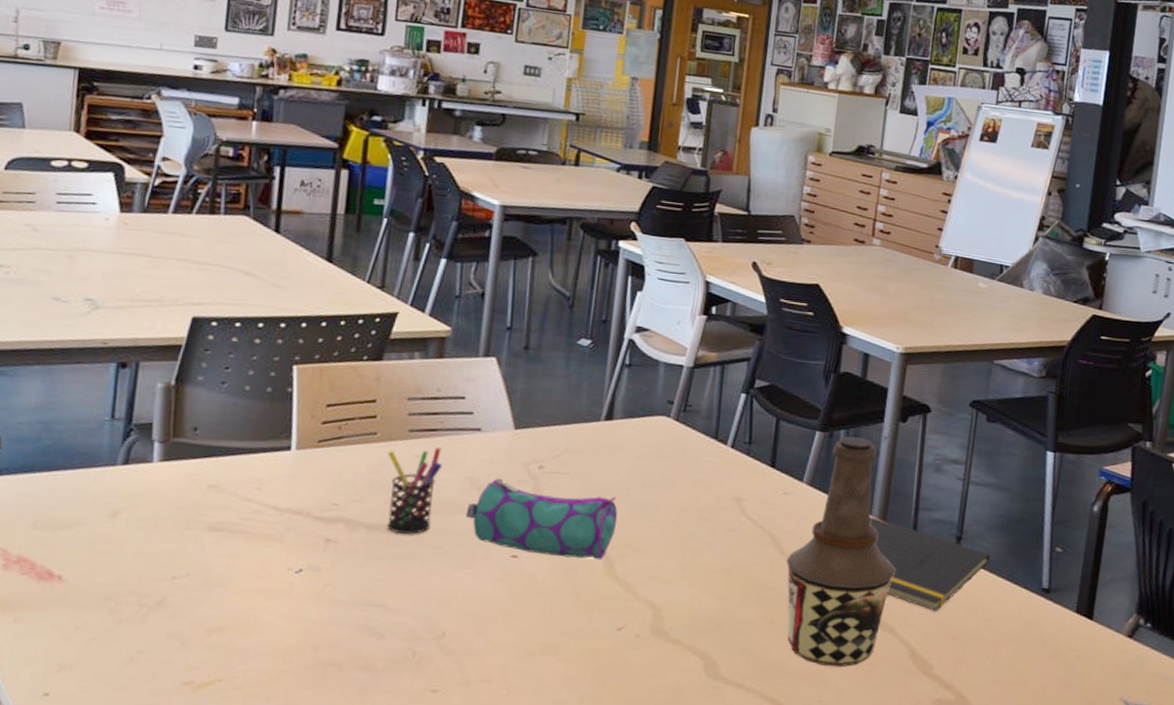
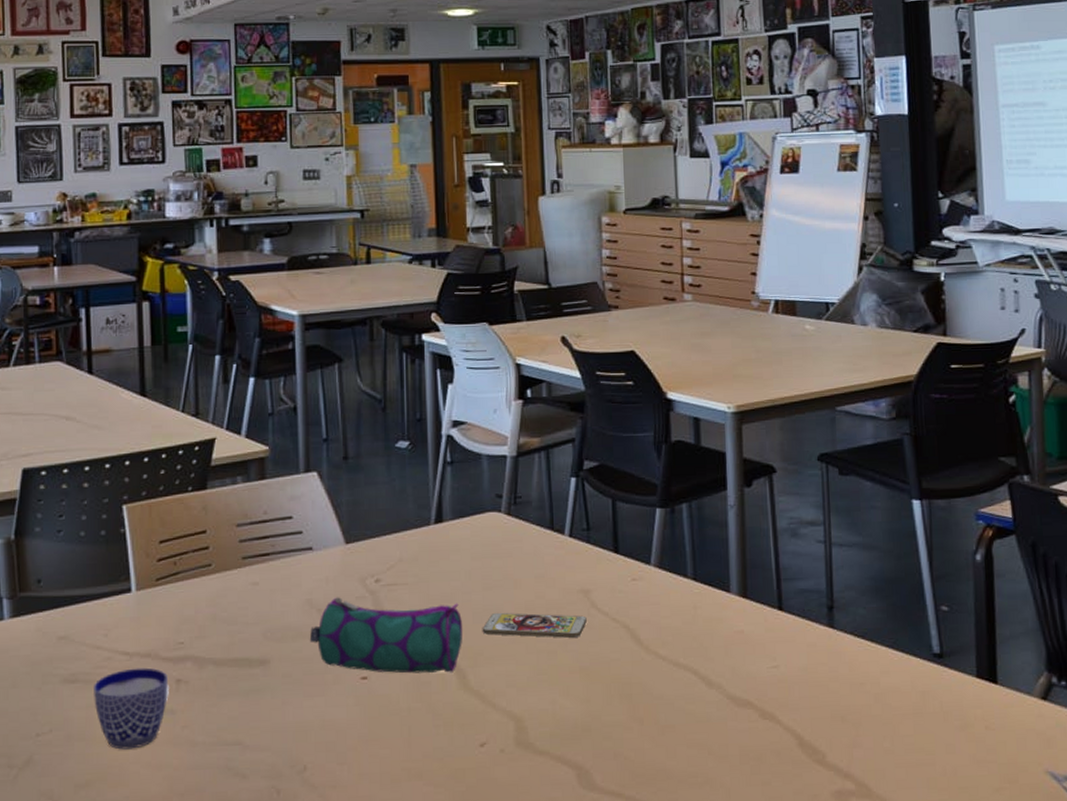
cup: none [237,523,317,601] -> present [94,667,169,750]
pen holder: present [387,446,442,535] -> none [224,571,279,667]
smartphone: none [635,509,736,540] -> present [482,612,587,638]
bottle: present [786,436,895,667] -> none [646,508,766,765]
notepad: present [869,516,991,611] -> none [728,594,870,692]

